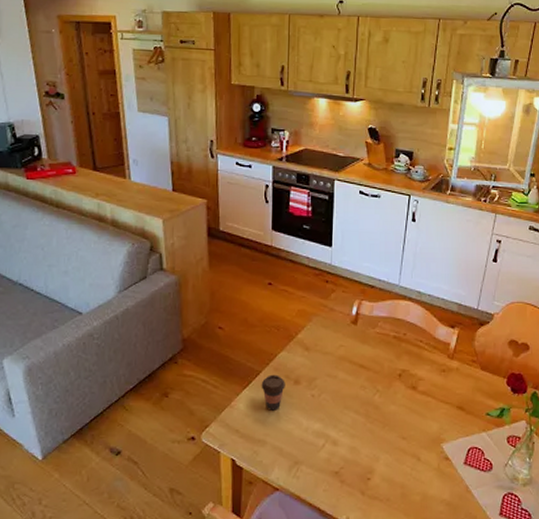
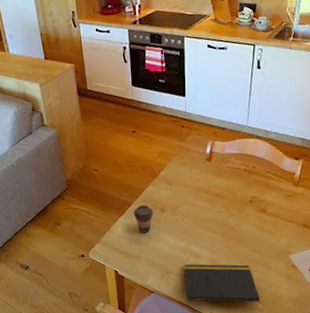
notepad: none [317,452,407,507] -> present [184,264,261,304]

